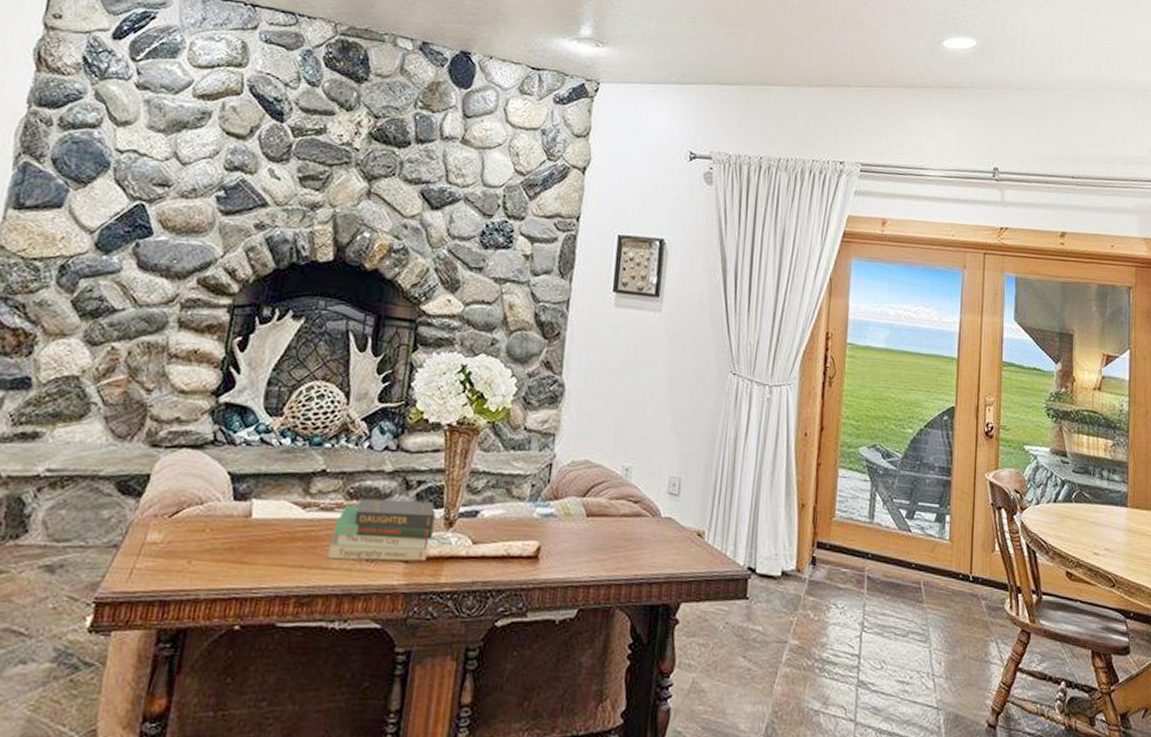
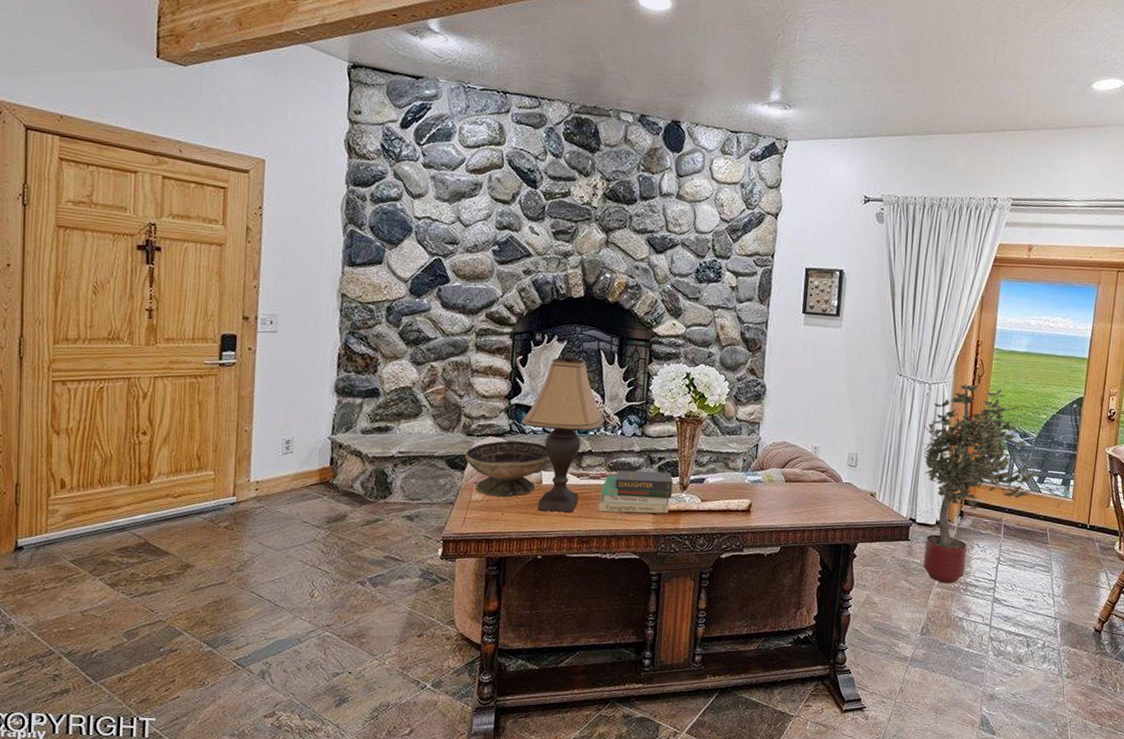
decorative bowl: none [144,454,267,538] -> present [465,440,550,498]
lamp: none [229,334,348,560] -> present [520,352,605,513]
potted tree: none [760,388,906,661] -> present [920,384,1038,584]

